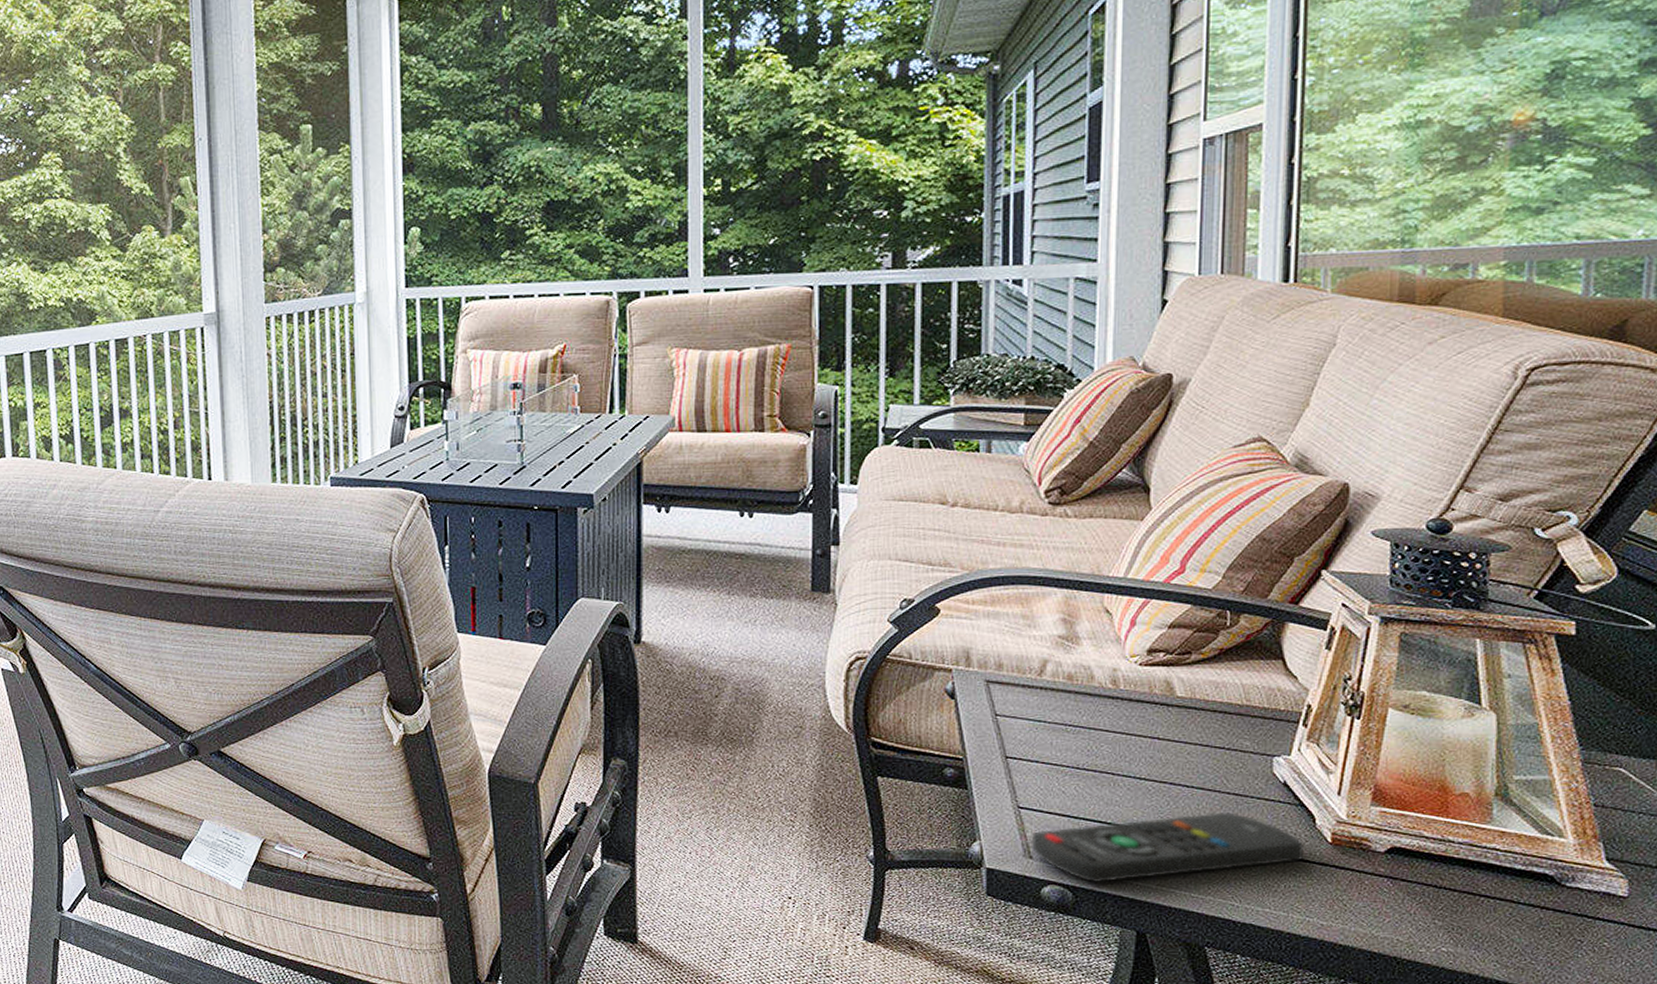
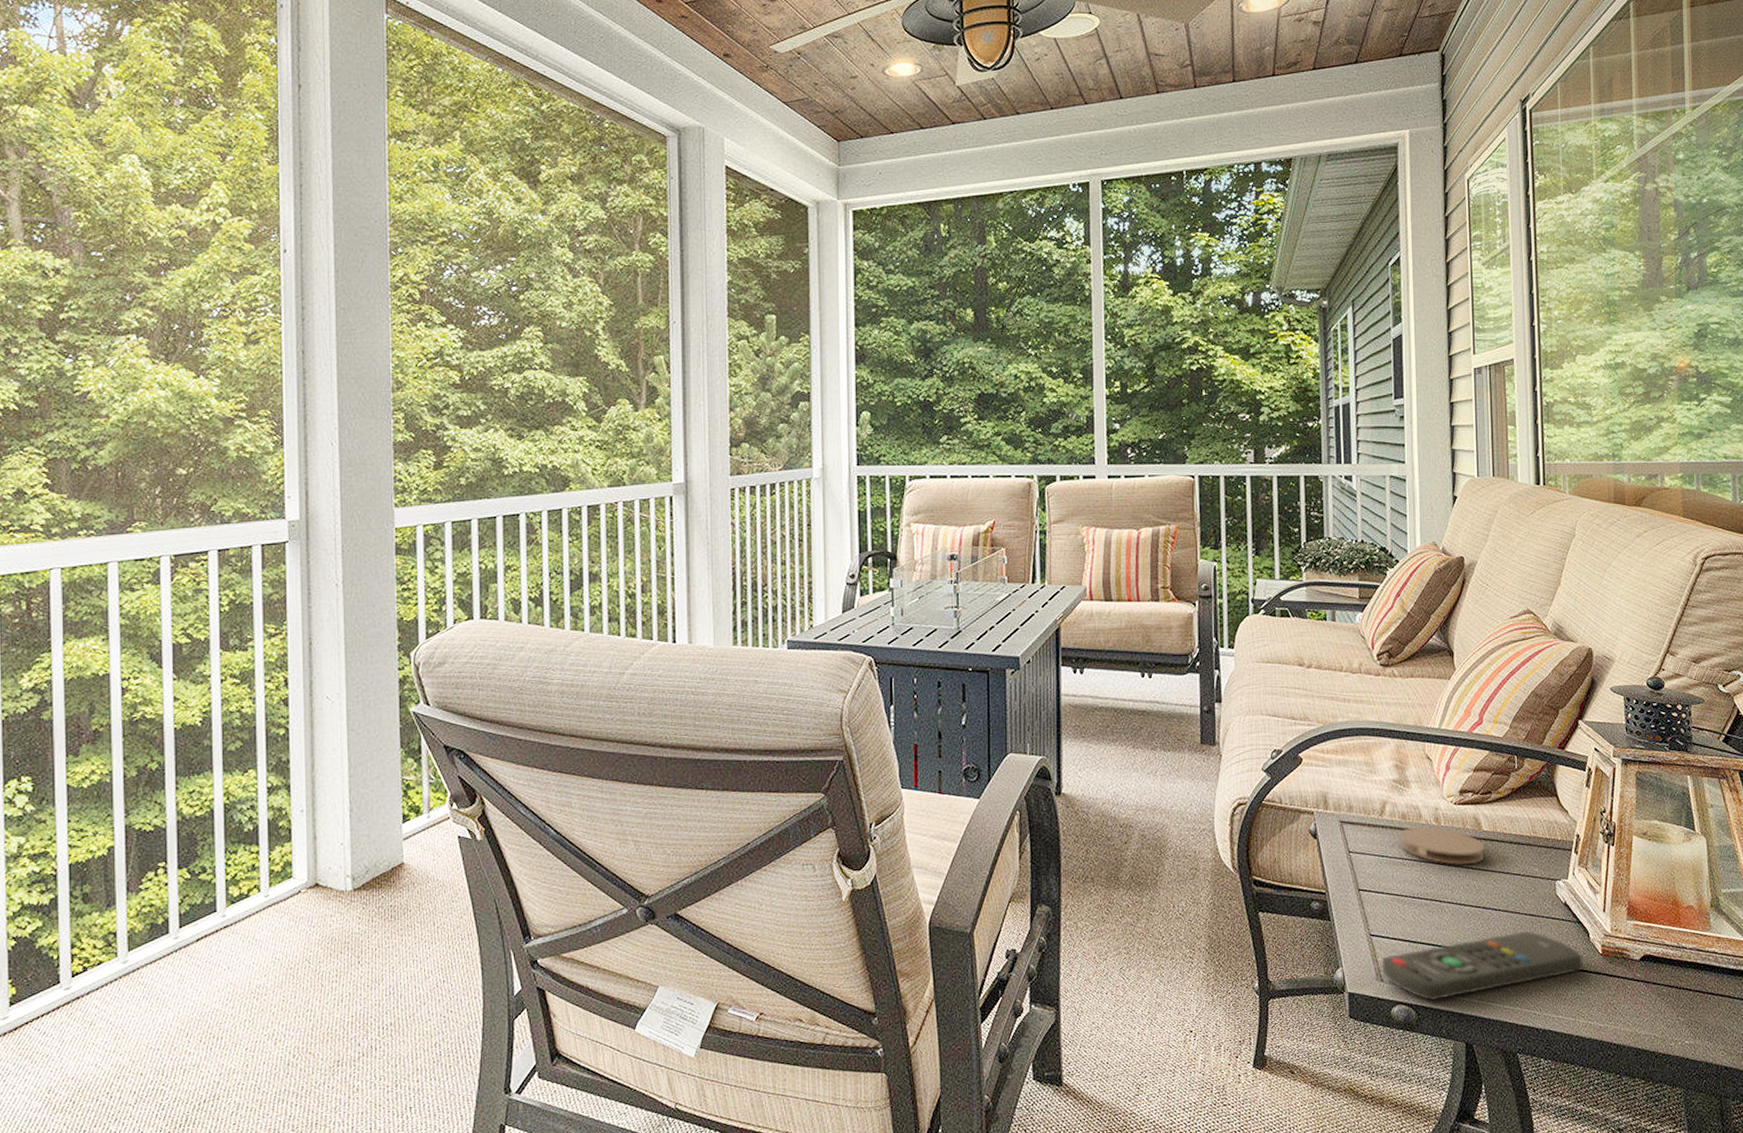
coaster: none [1064,690,1177,734] -> present [1400,827,1485,865]

